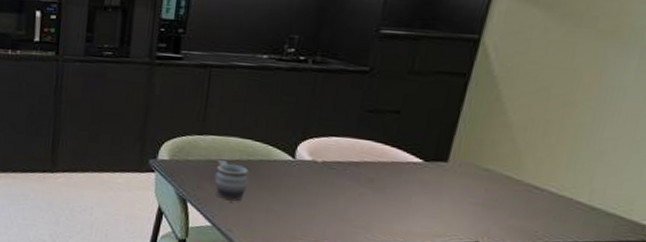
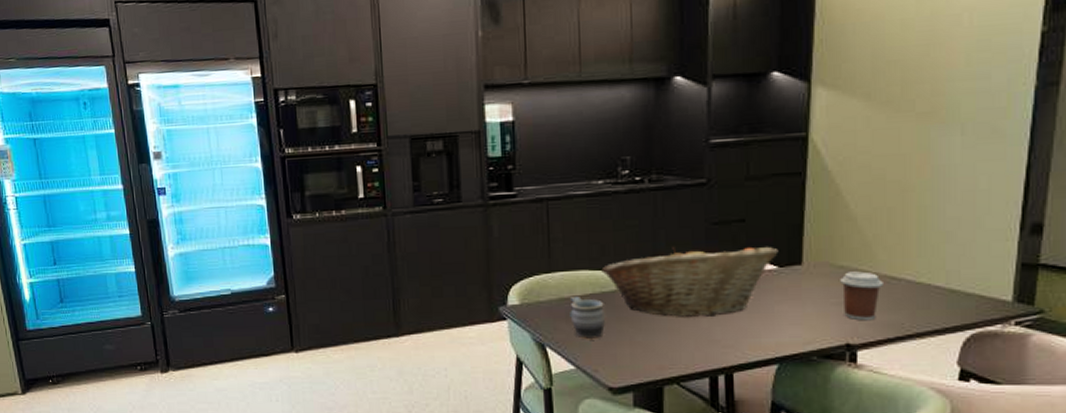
fruit basket: none [251,127,427,198] -> present [601,246,779,317]
coffee cup: none [479,175,525,224] -> present [840,271,883,321]

